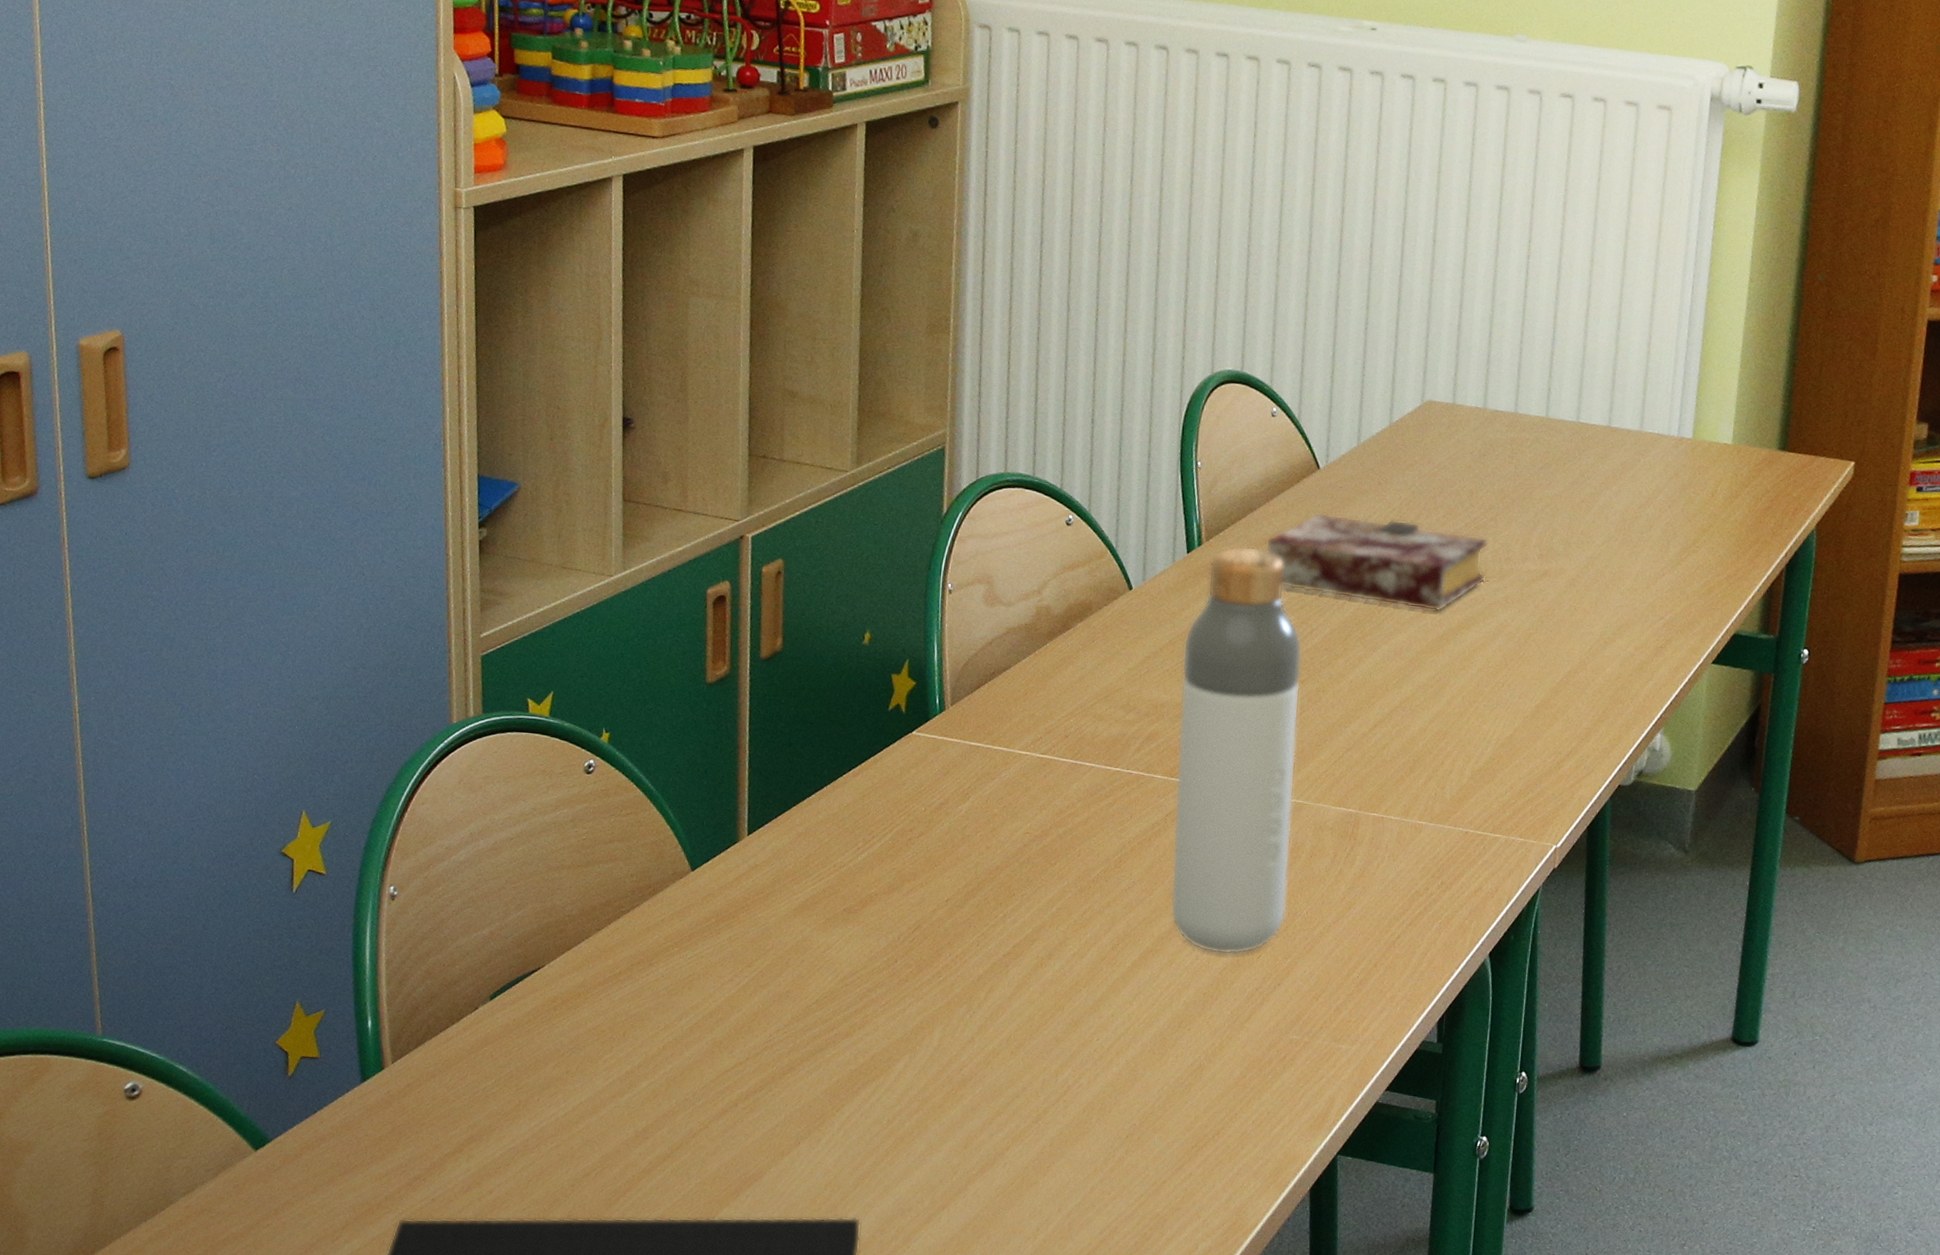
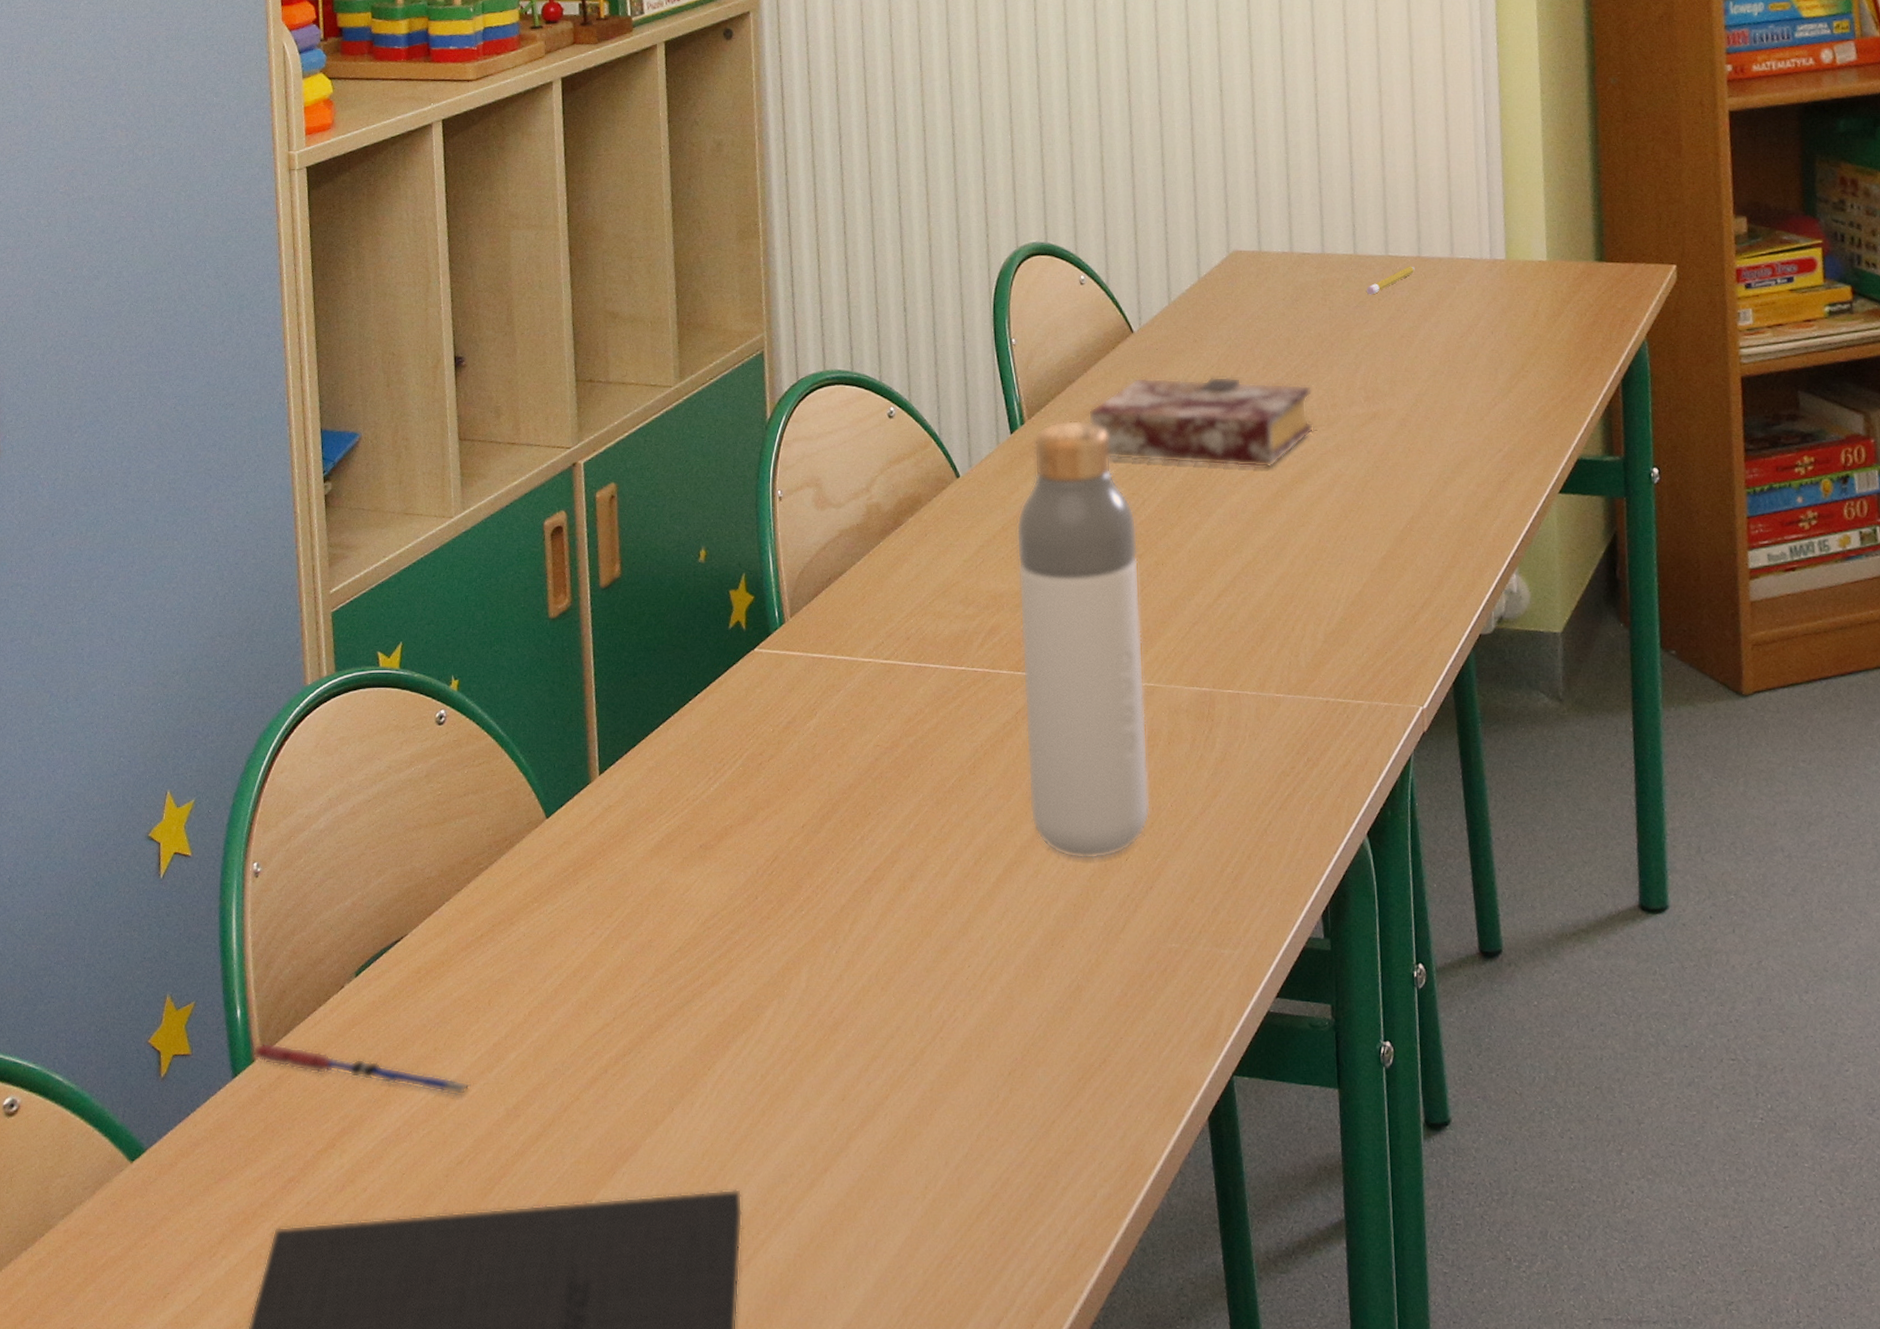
pen: none [383,1053,601,1115] -> present [253,1043,471,1095]
pencil: none [1553,434,1604,458] -> present [1366,266,1415,295]

